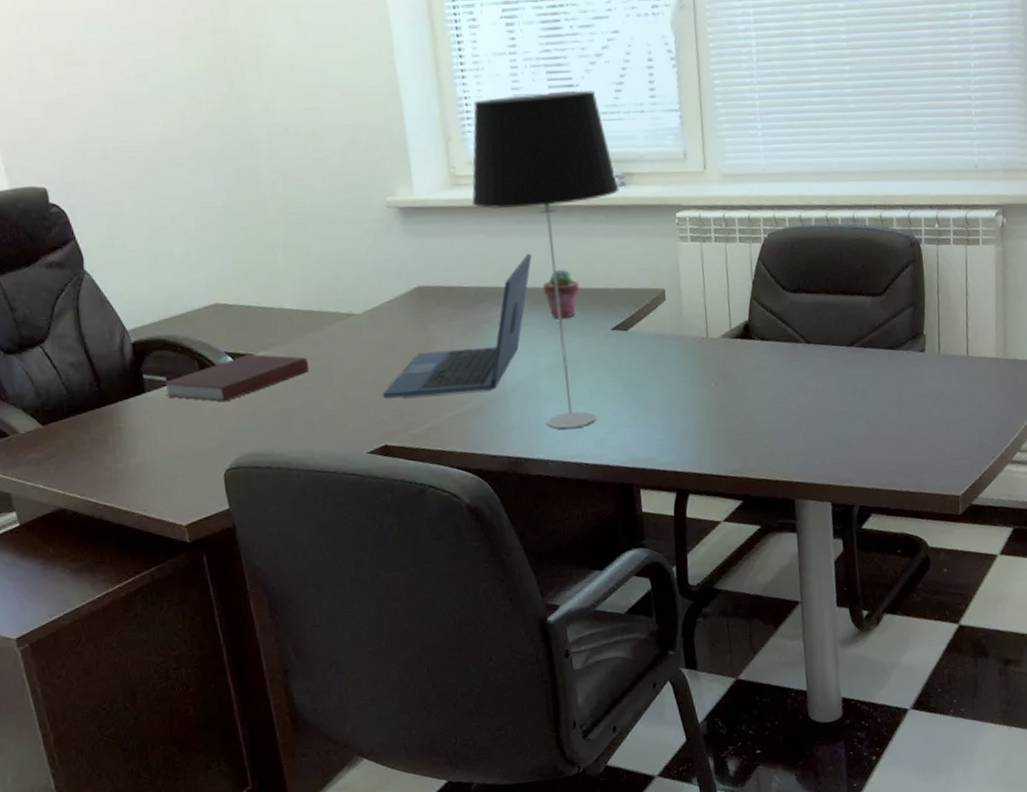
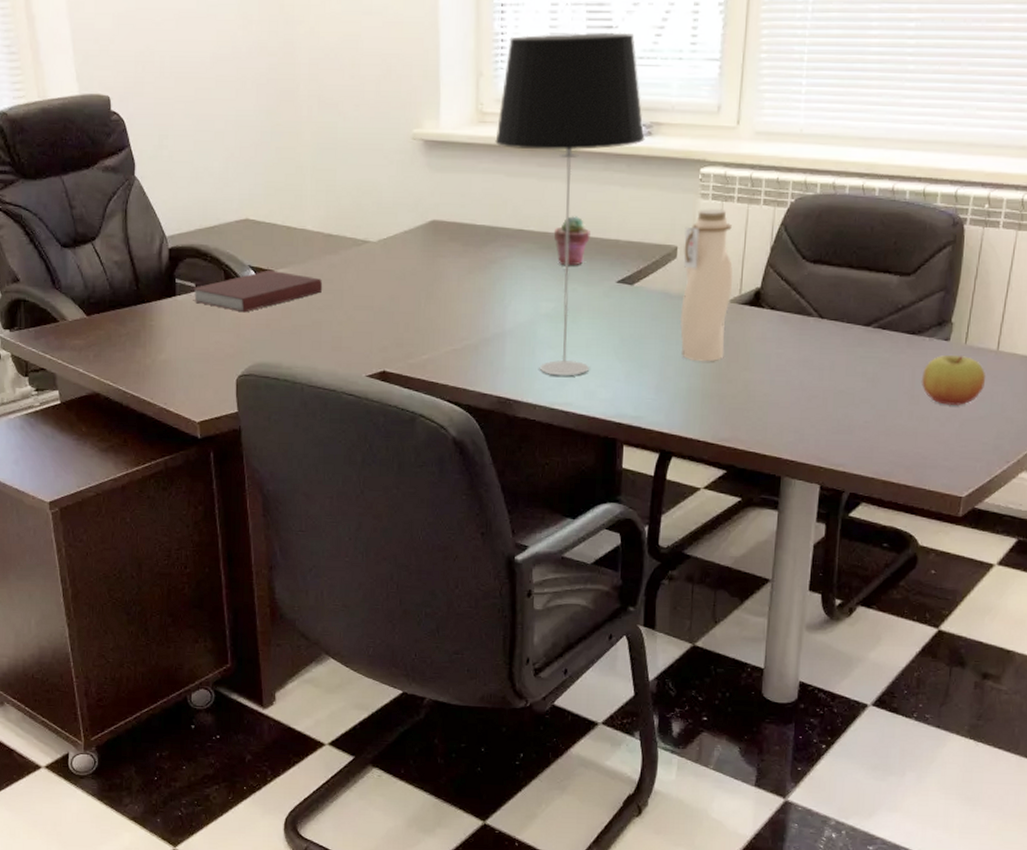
laptop: present [383,253,532,398] -> none [387,197,547,330]
water bottle: none [669,249,724,398] -> present [679,208,734,362]
apple: none [906,364,962,412] -> present [921,355,986,405]

